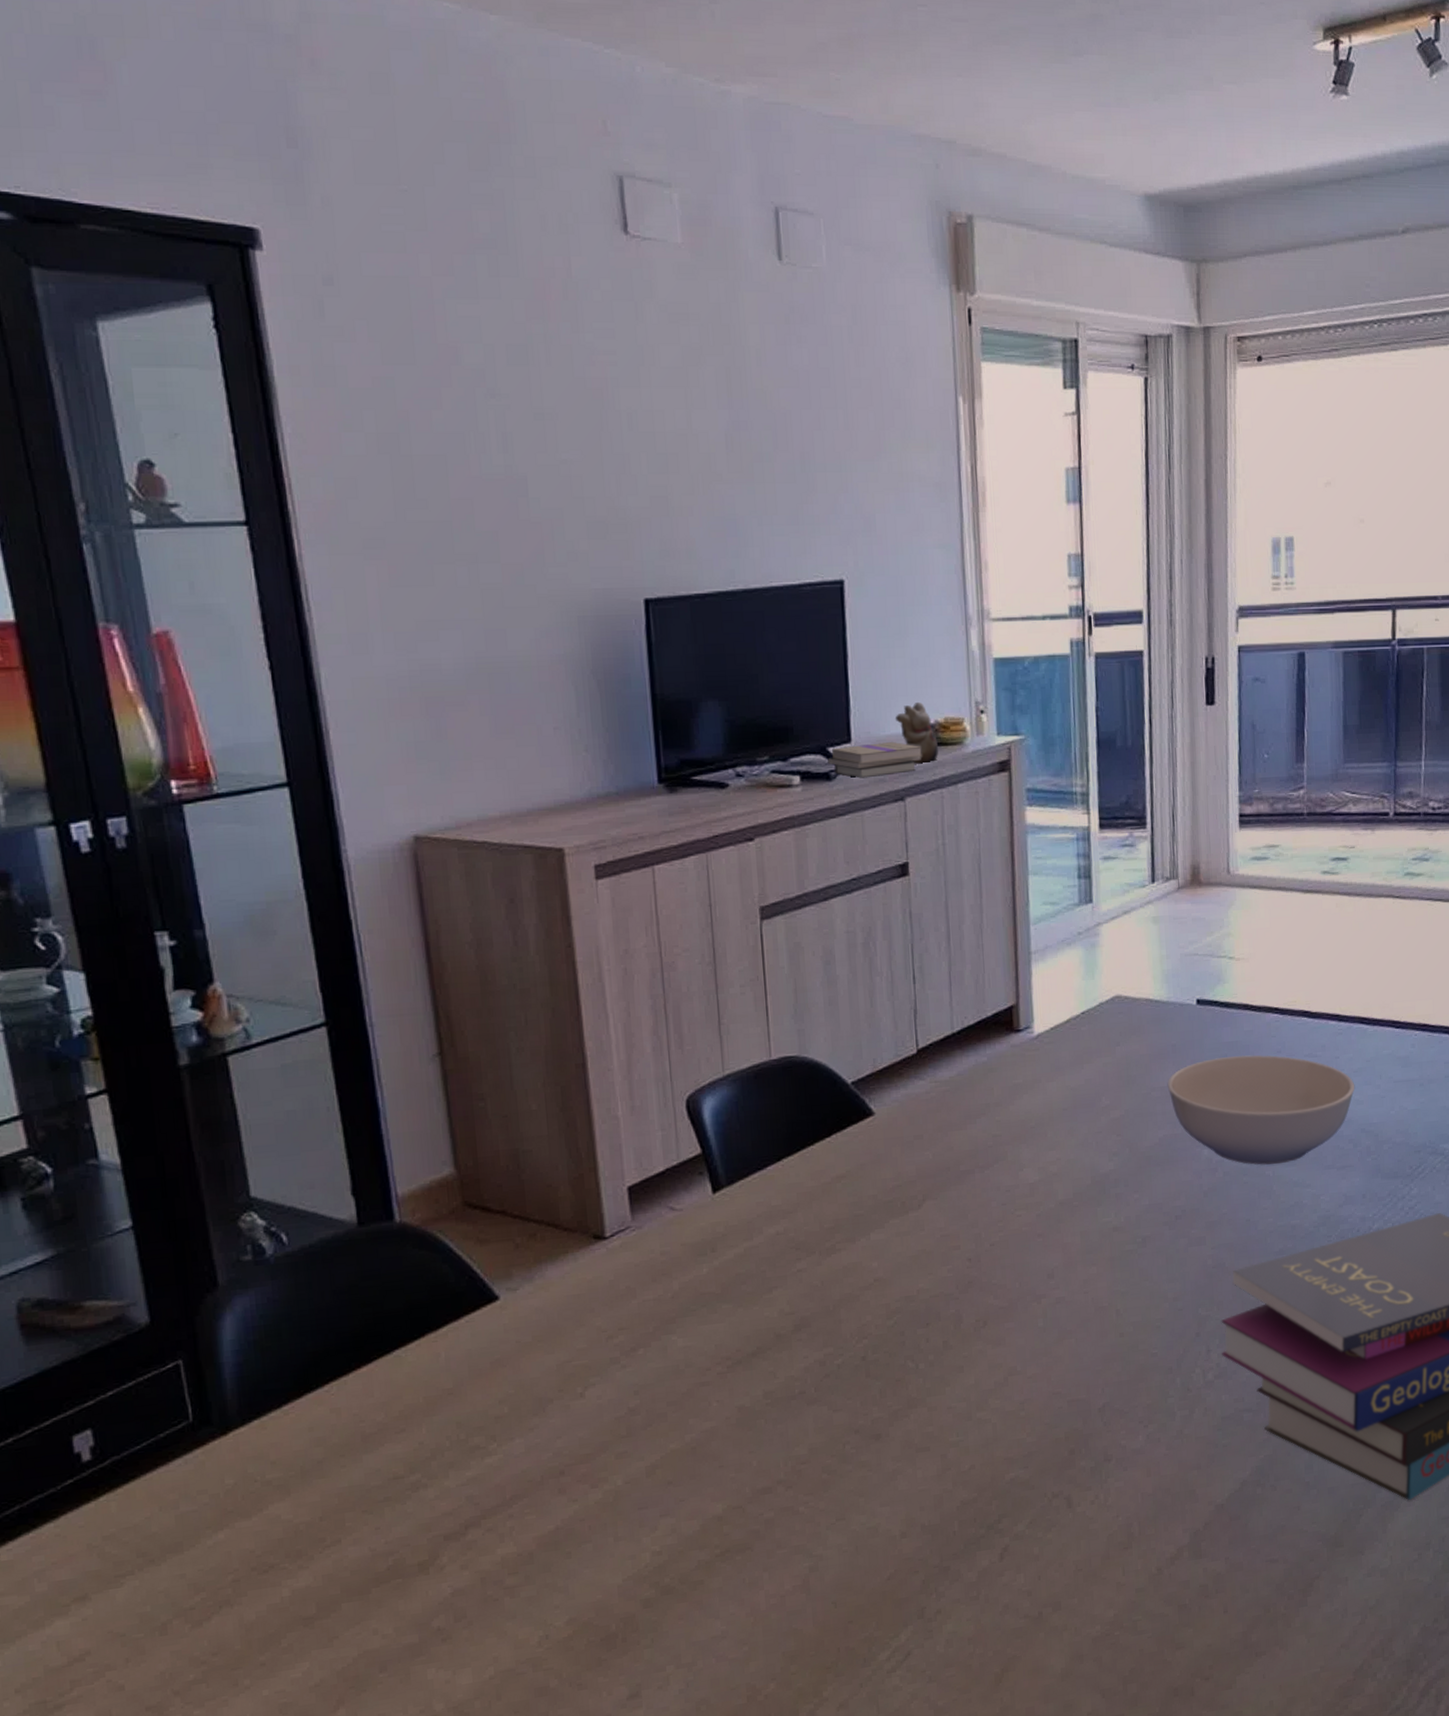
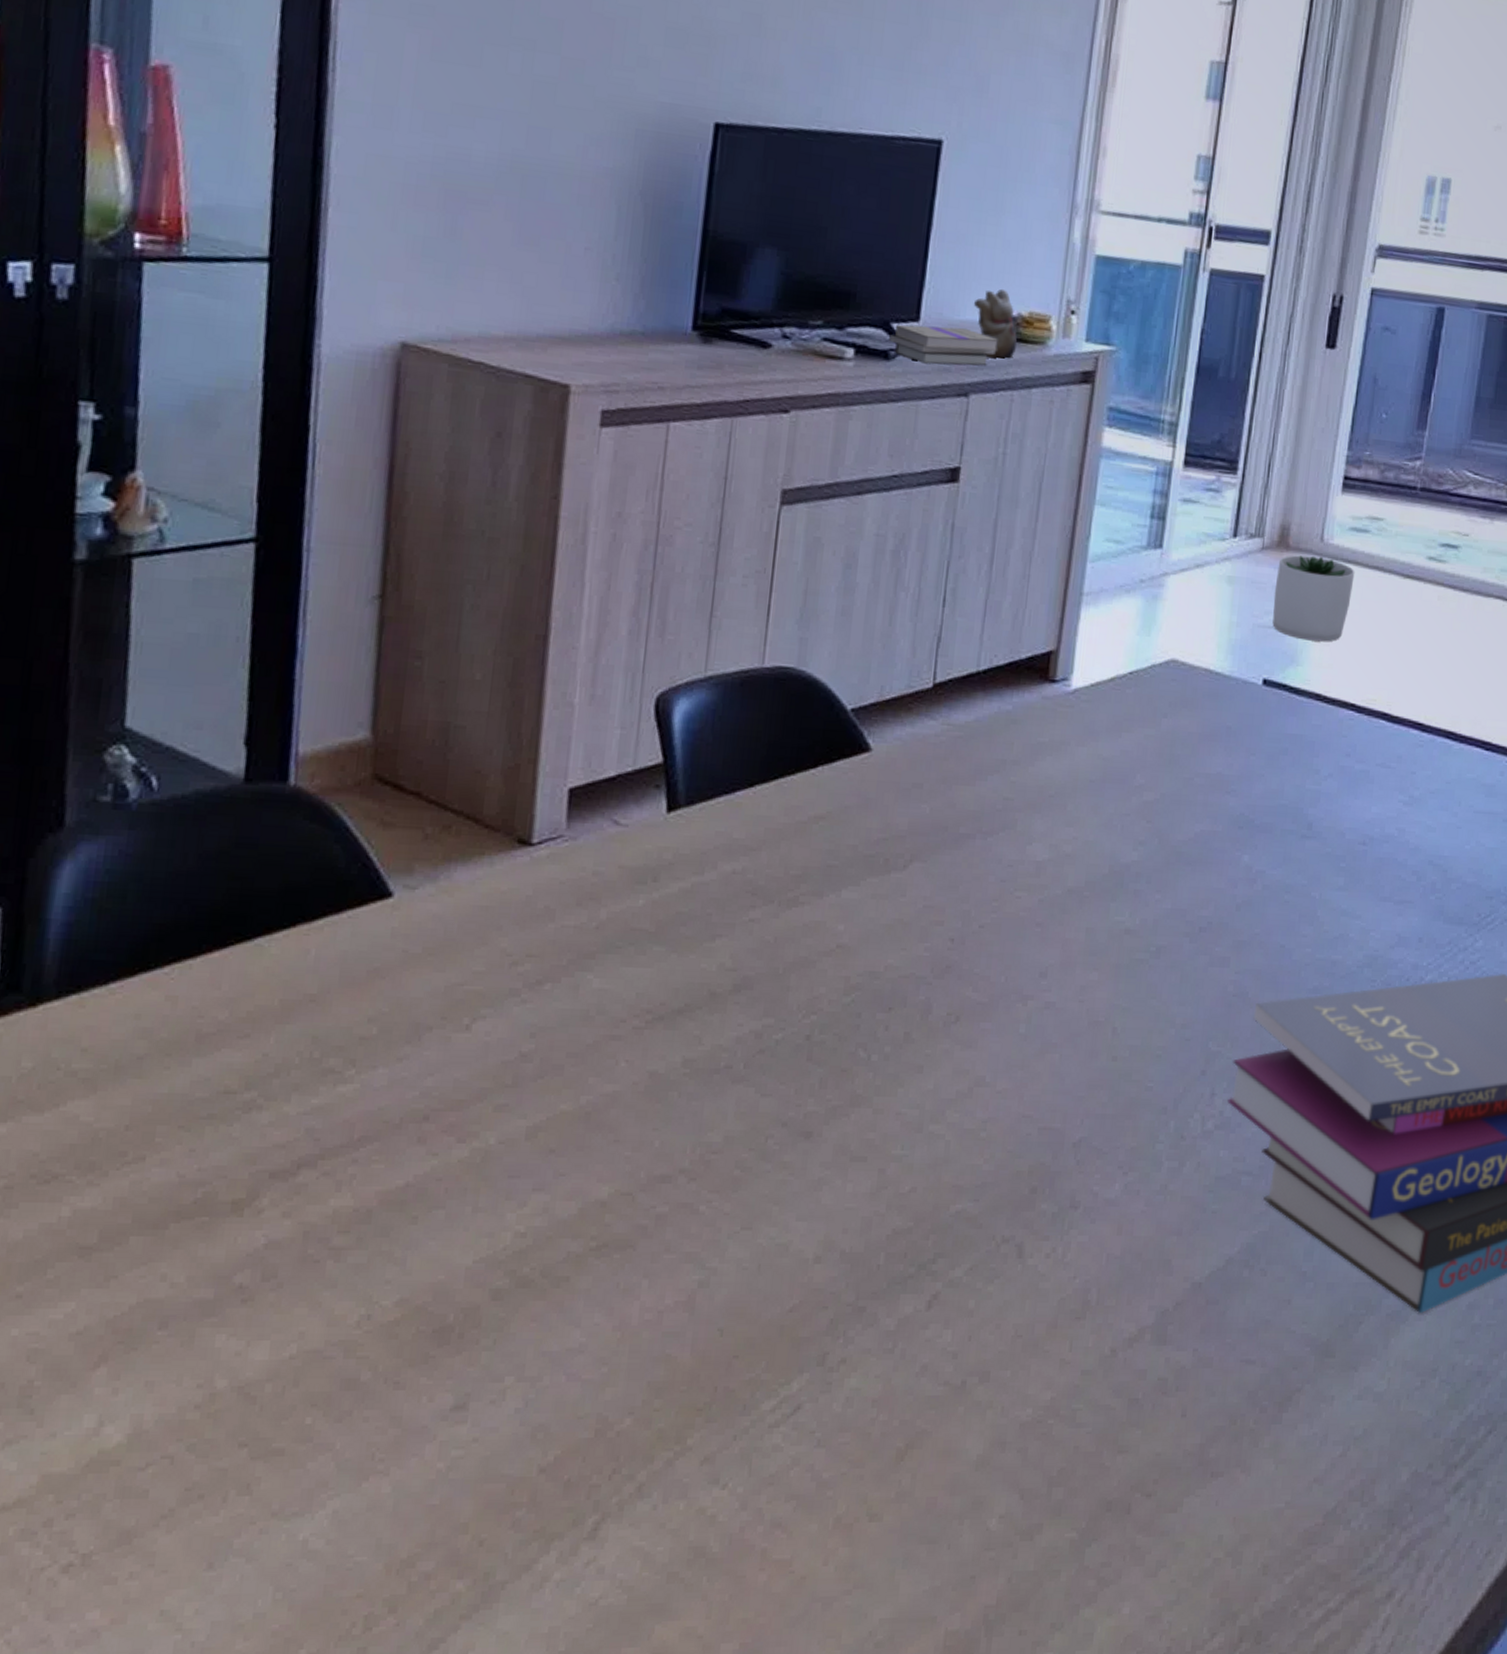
bowl: present [1167,1055,1355,1165] -> none [1213,750,1429,886]
planter: none [1194,886,1262,961] -> present [1272,555,1355,642]

